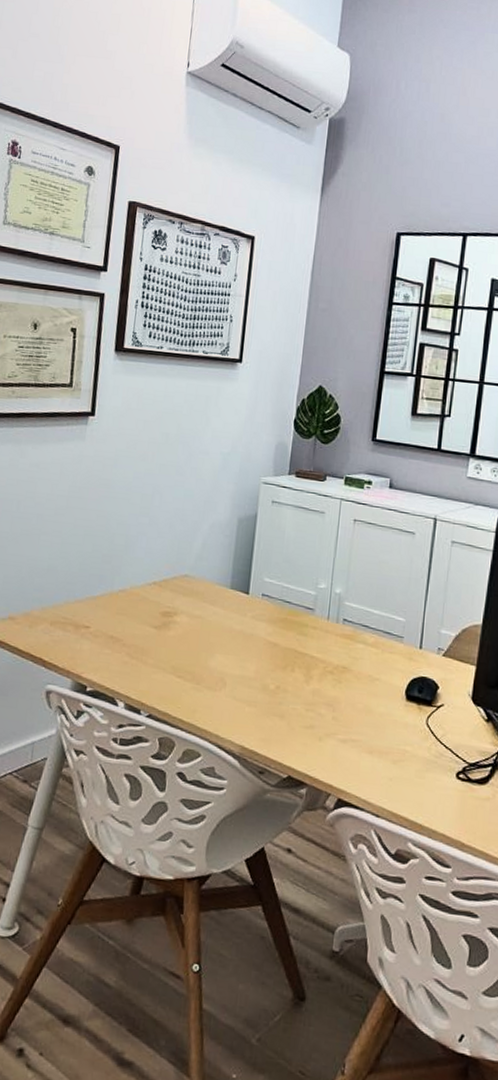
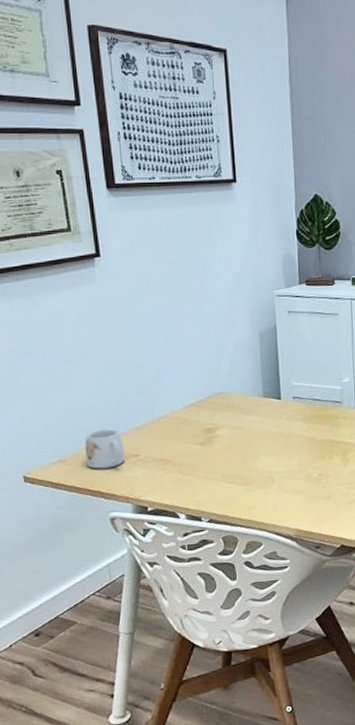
mug: none [35,591,77,636] -> present [85,428,125,469]

